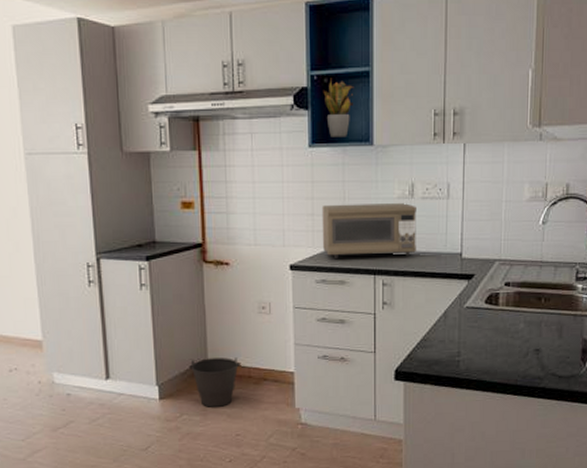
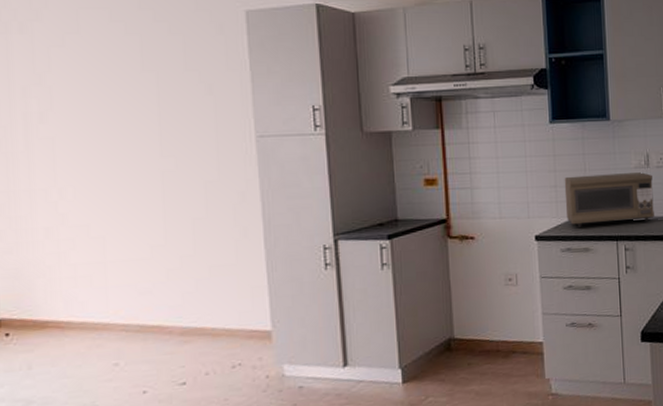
bucket: present [189,357,242,408] -> none [434,332,489,387]
potted plant: present [323,78,354,138] -> none [561,60,590,114]

